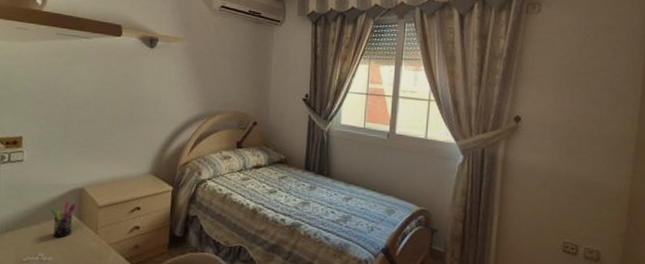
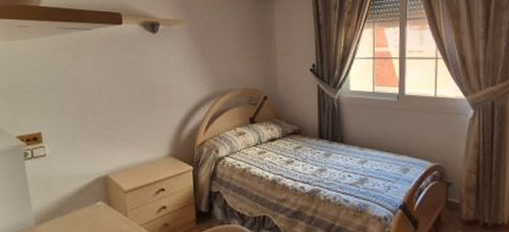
pen holder: present [51,201,77,238] -> none [80,189,104,223]

